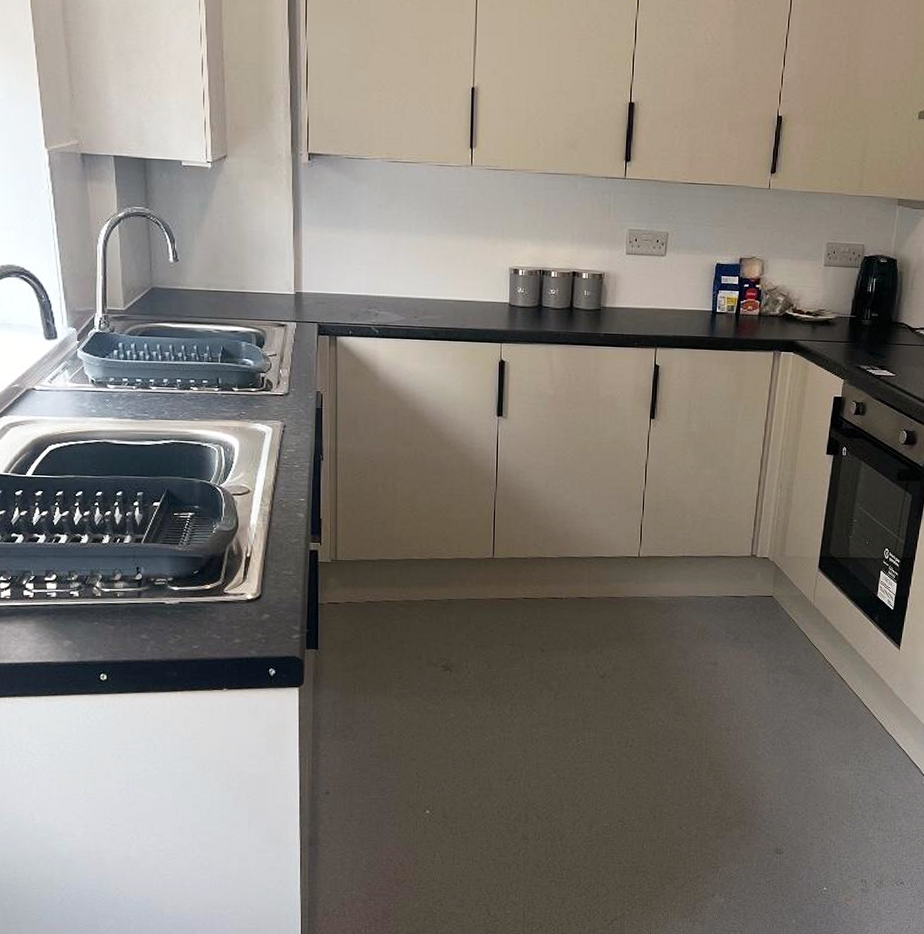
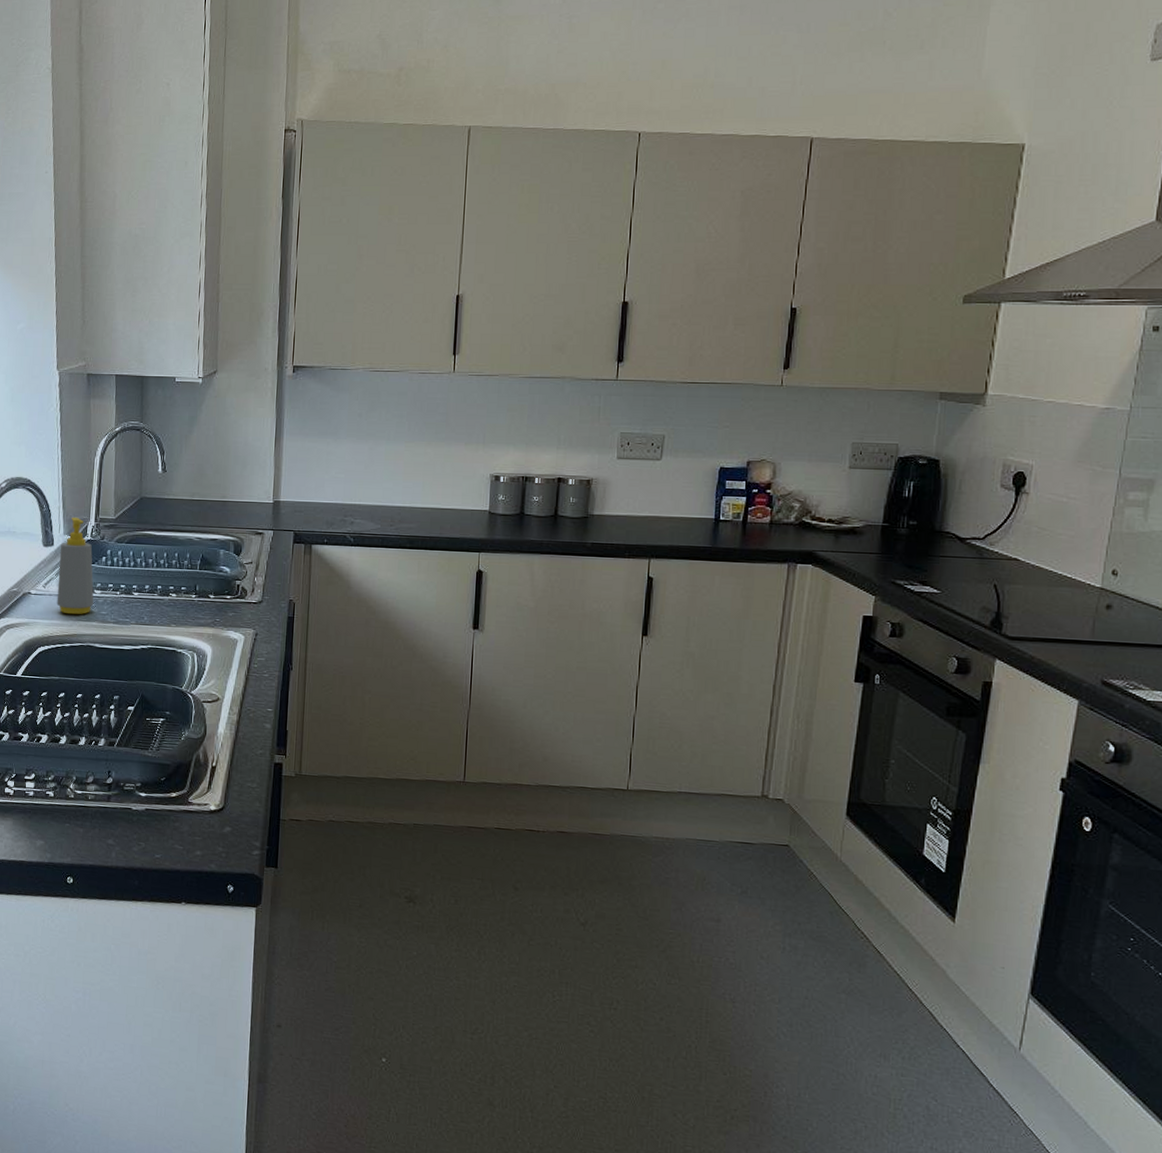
soap bottle: none [65,308,108,411] -> present [56,517,94,615]

